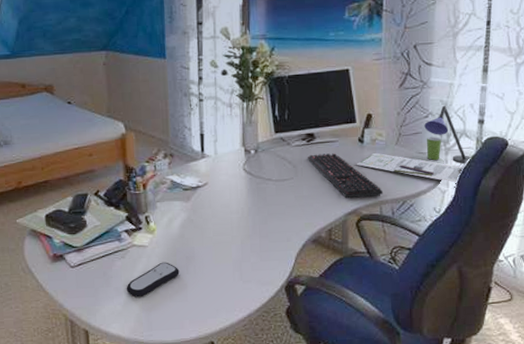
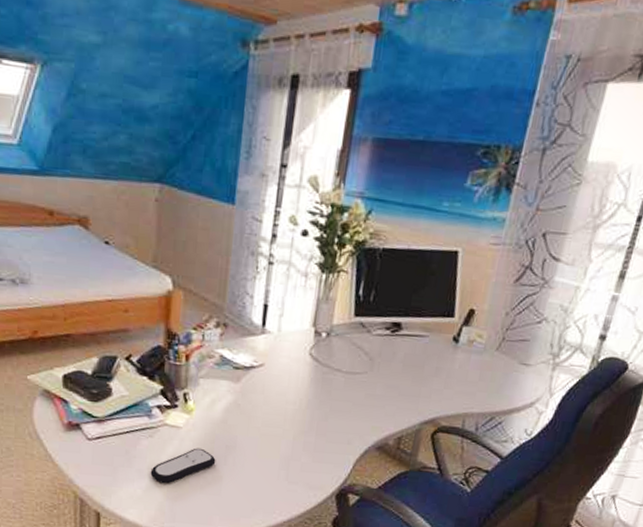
keyboard: present [307,153,384,198] -> none [387,347,471,407]
desk lamp: present [356,106,472,183] -> none [444,312,582,405]

